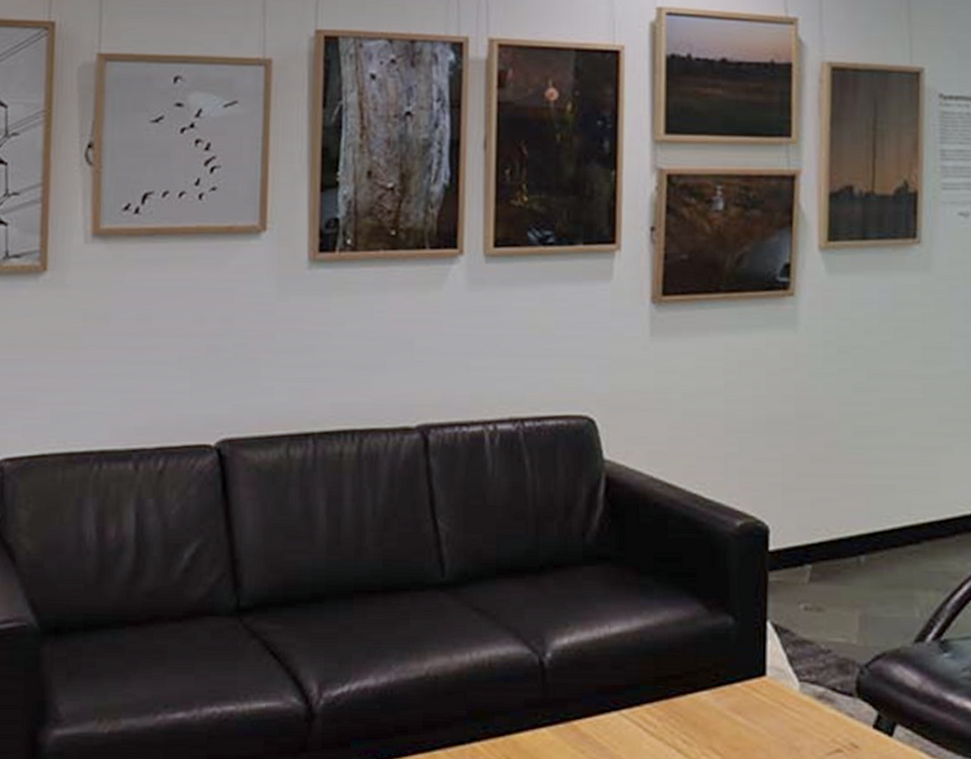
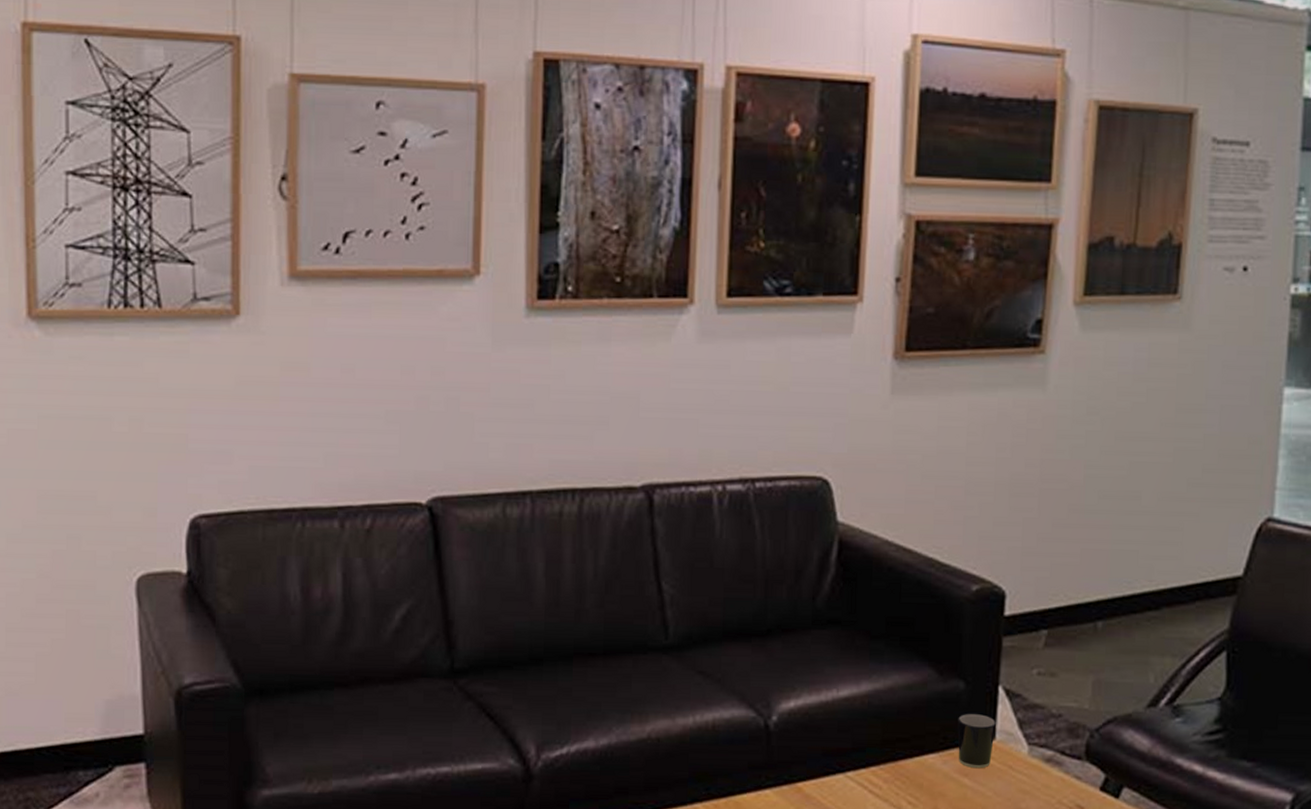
mug: none [729,649,766,706] -> present [957,713,996,769]

